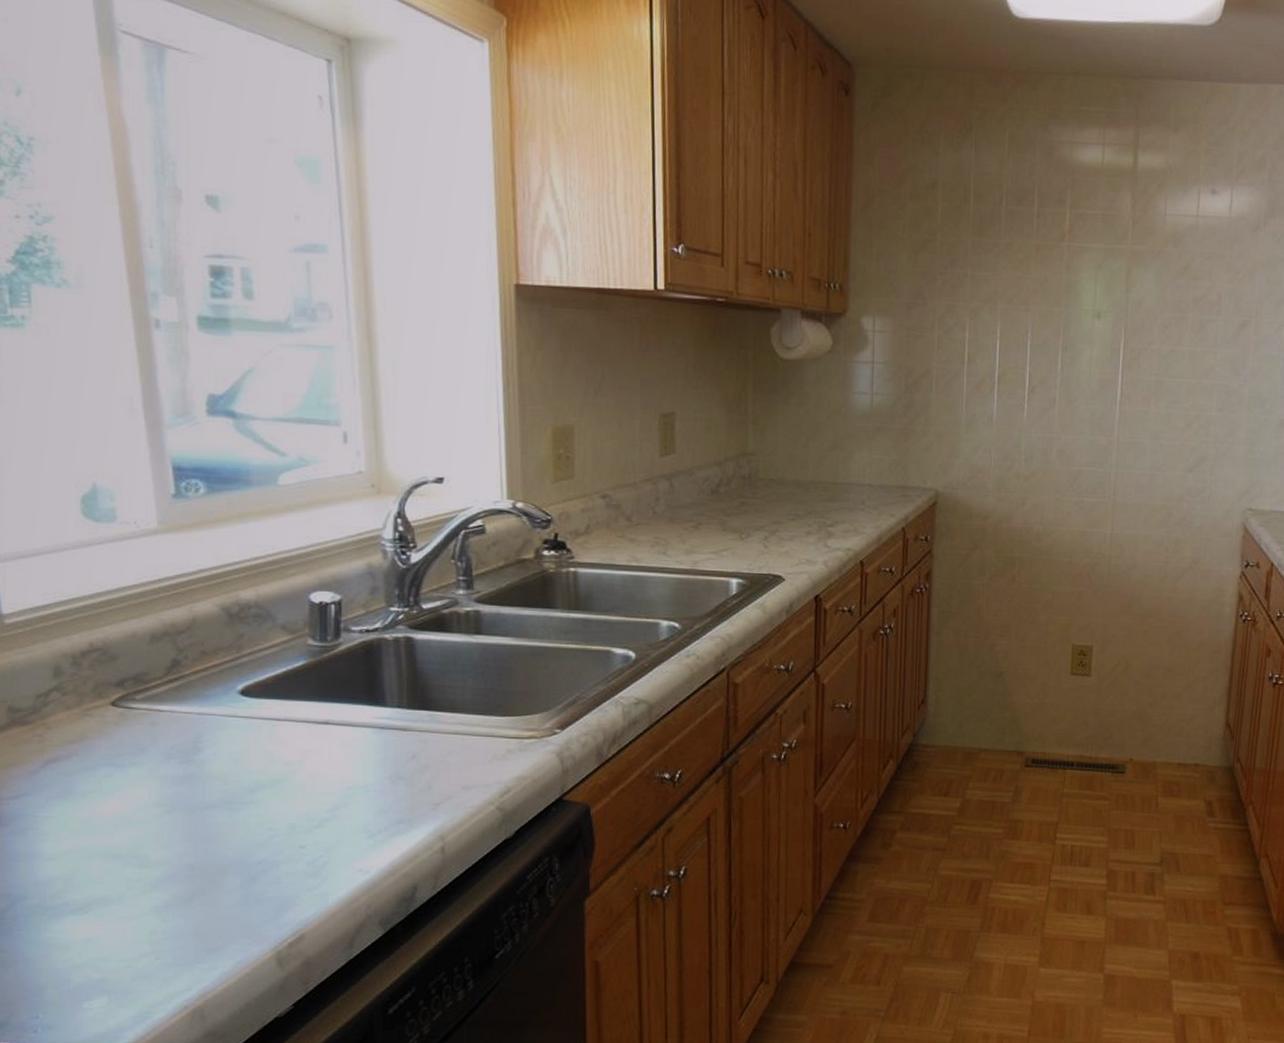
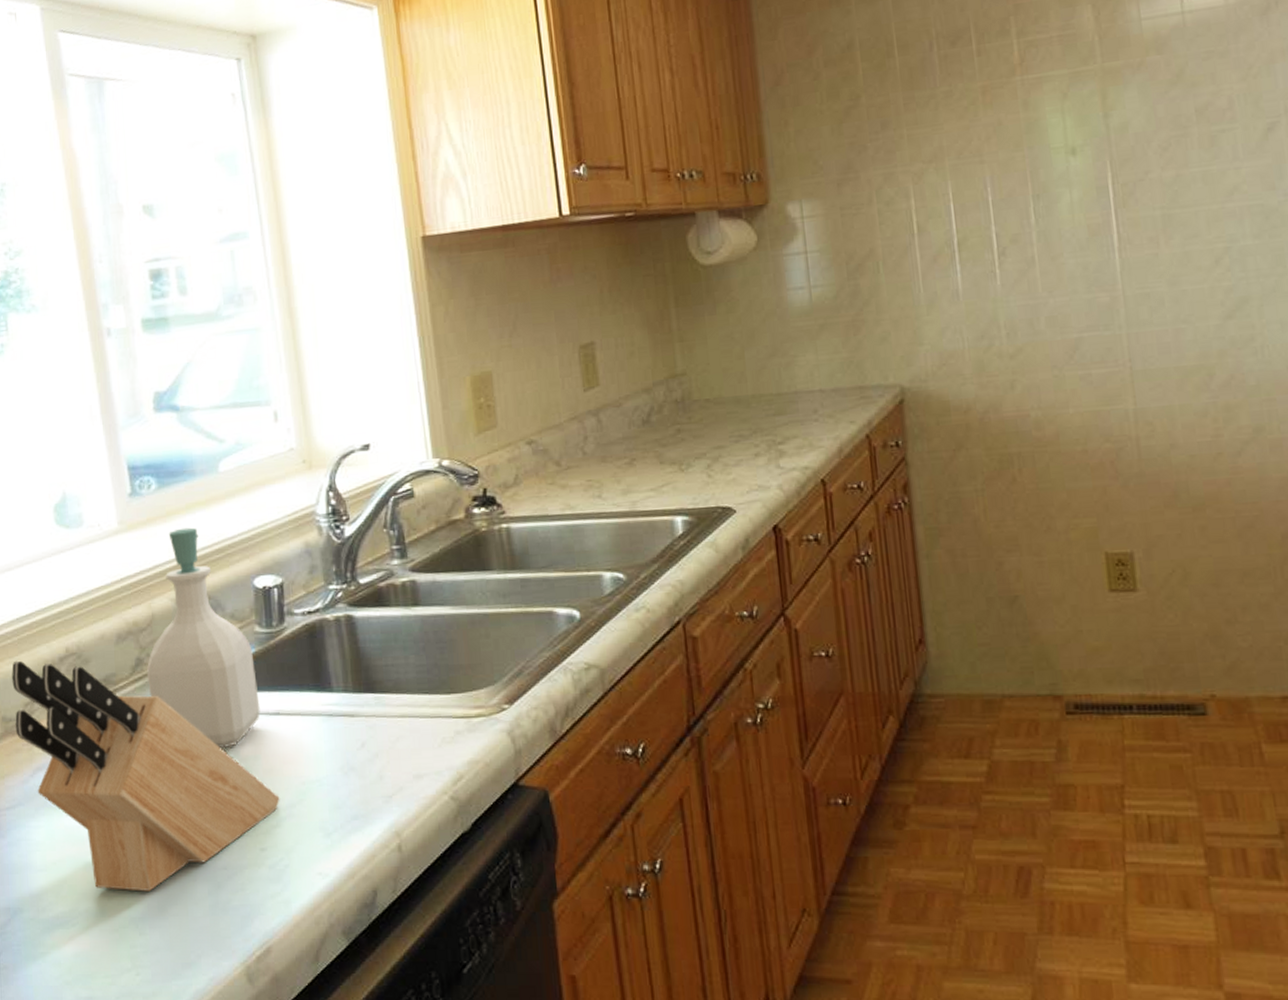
knife block: none [22,651,323,882] -> present [12,660,280,892]
soap bottle: none [184,536,308,751] -> present [147,527,260,748]

